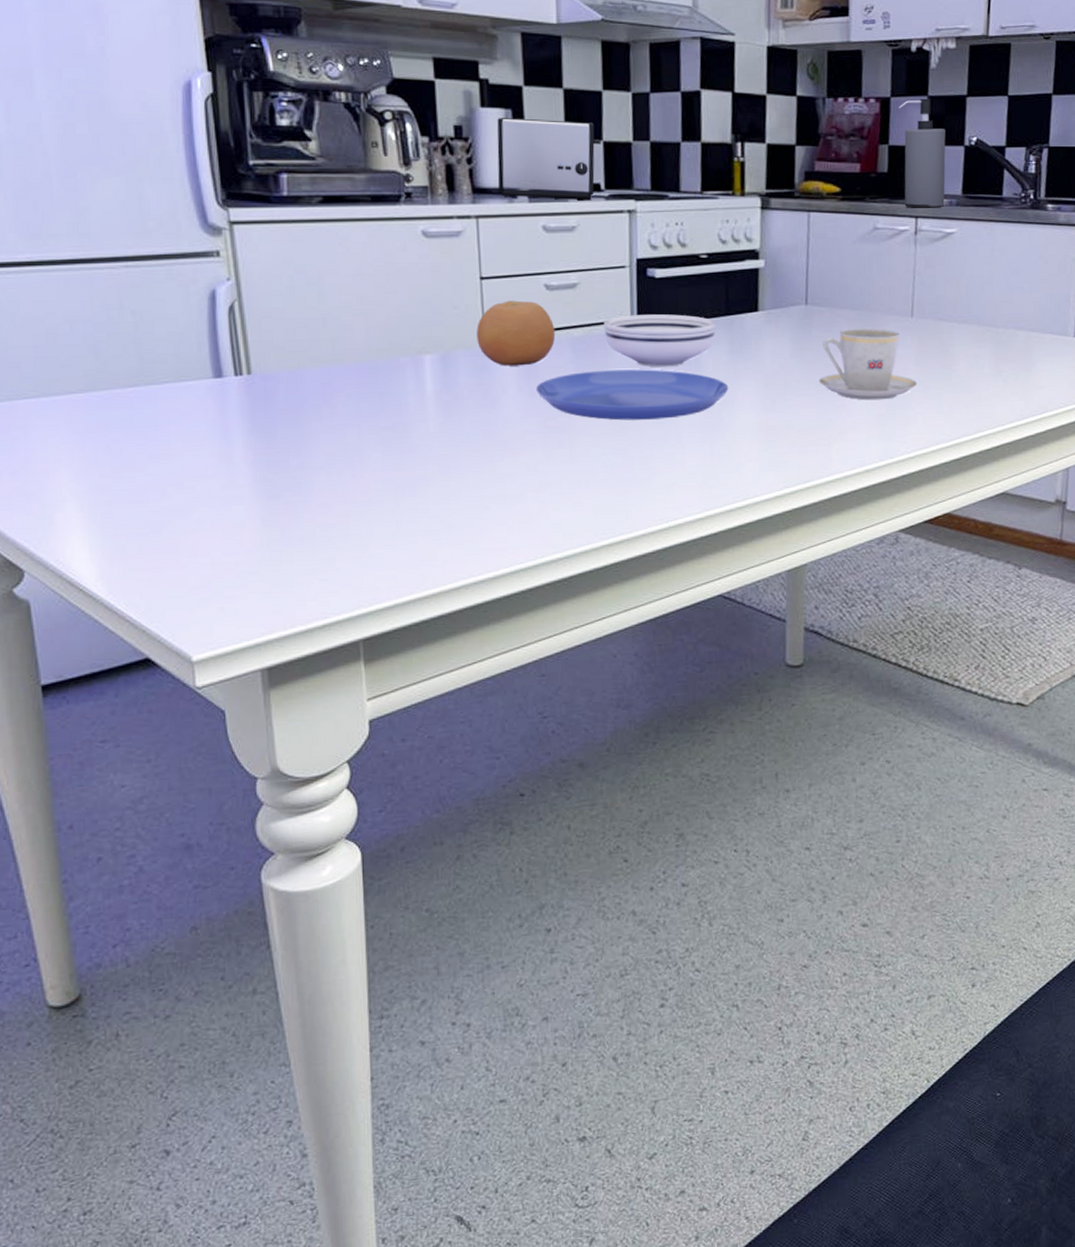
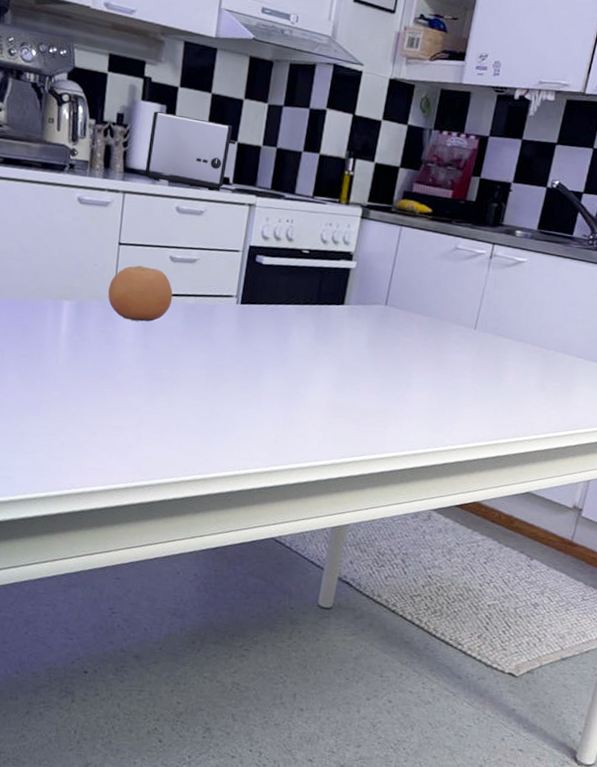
plate: present [535,369,729,421] -> none [149,334,309,384]
bowl: present [603,314,717,367] -> none [212,292,307,341]
teacup: present [818,328,917,400] -> none [385,331,470,397]
soap dispenser: present [898,98,946,208] -> none [485,140,532,238]

